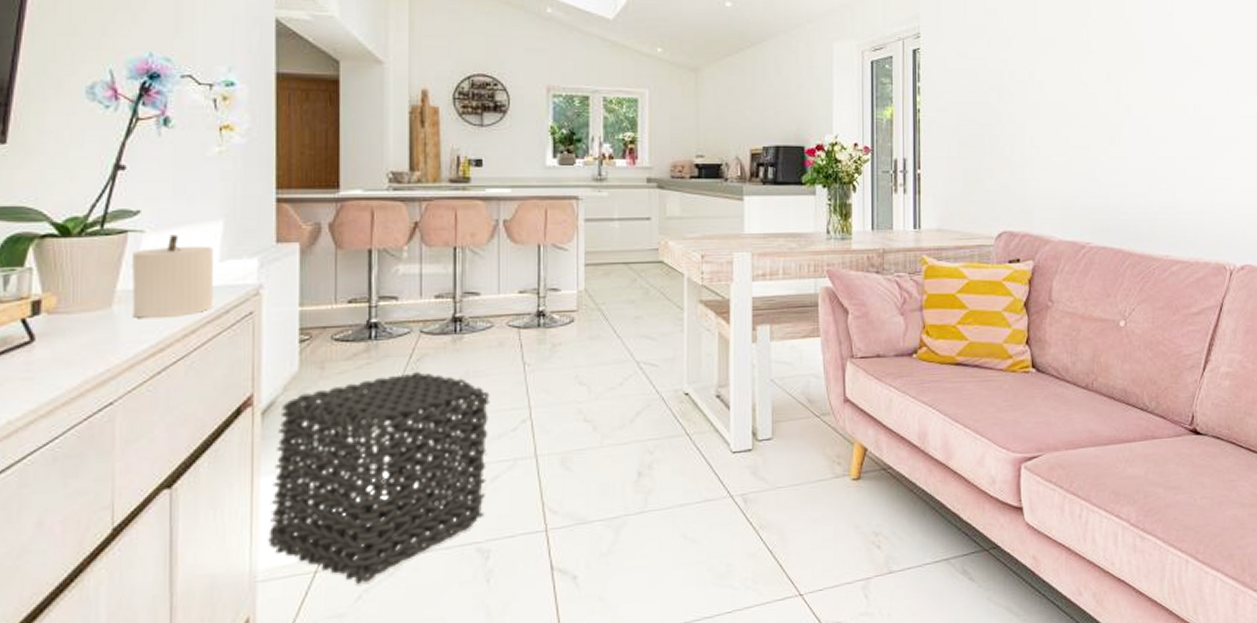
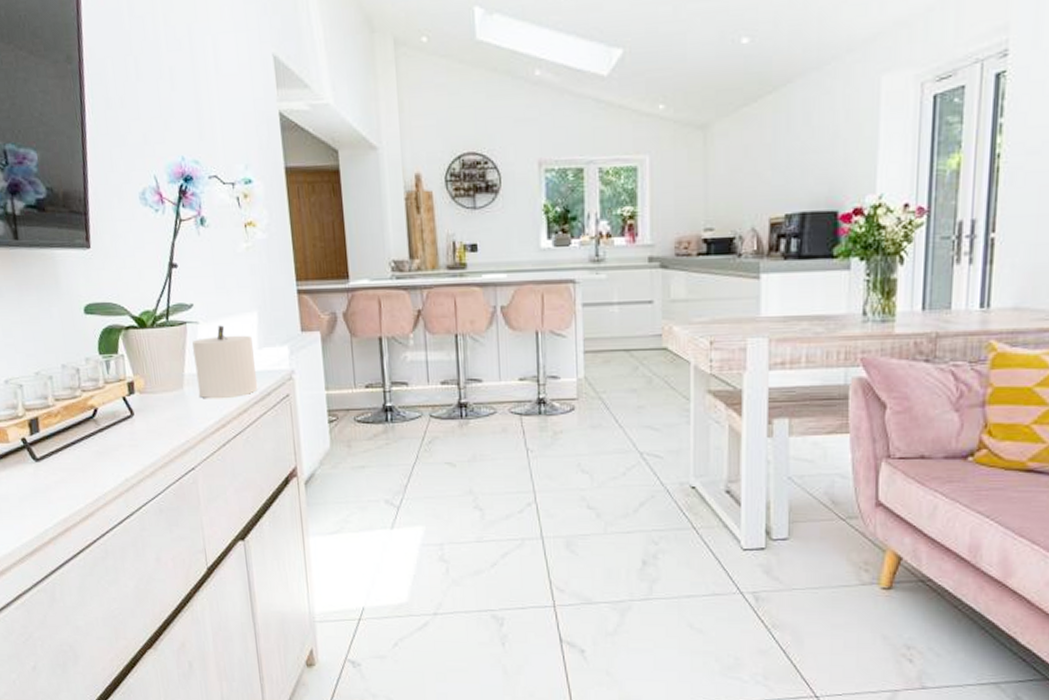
pouf: present [268,372,490,584] -> none [319,454,498,633]

